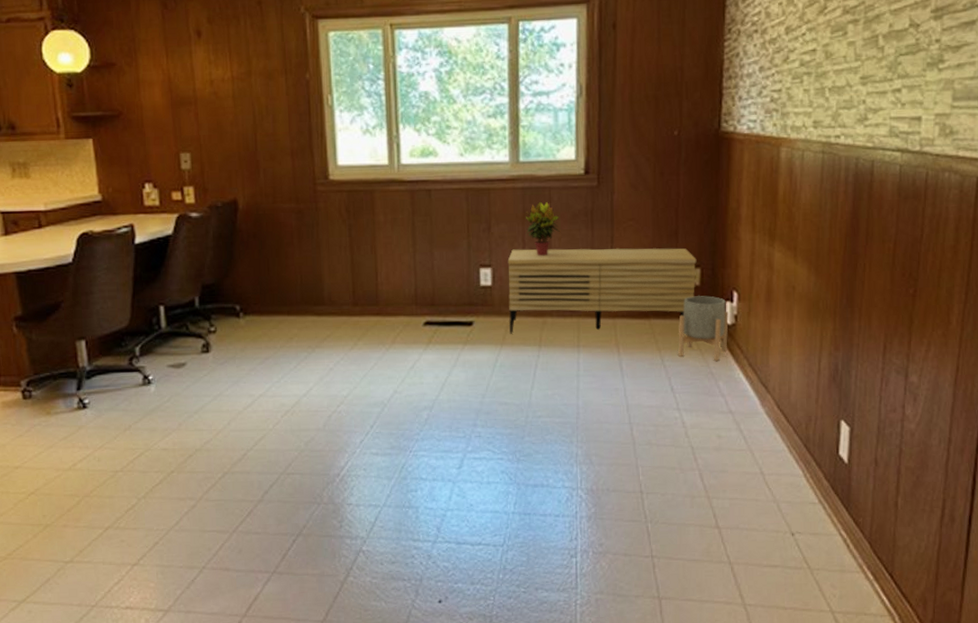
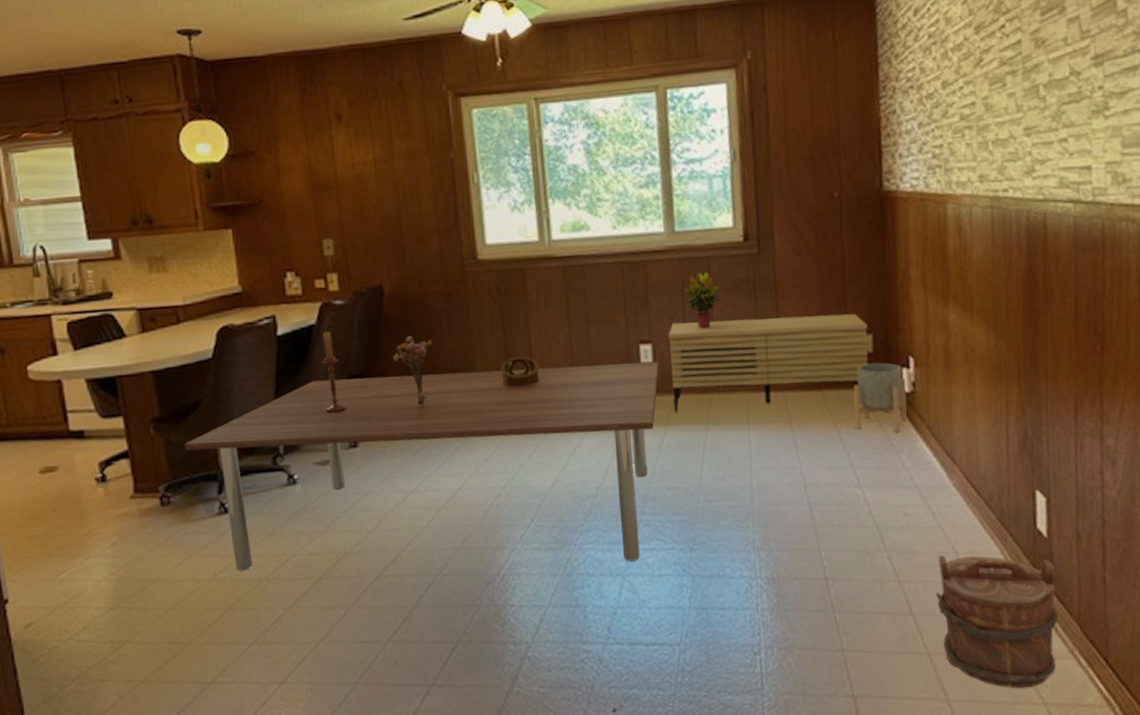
dining table: none [45,285,497,469] -> present [184,361,659,571]
candlestick: none [177,241,200,320] -> present [322,330,347,414]
bouquet: none [245,249,283,317] -> present [393,335,432,406]
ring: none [347,274,384,303] -> present [501,356,540,387]
bucket: none [742,475,852,597] -> present [936,555,1059,688]

